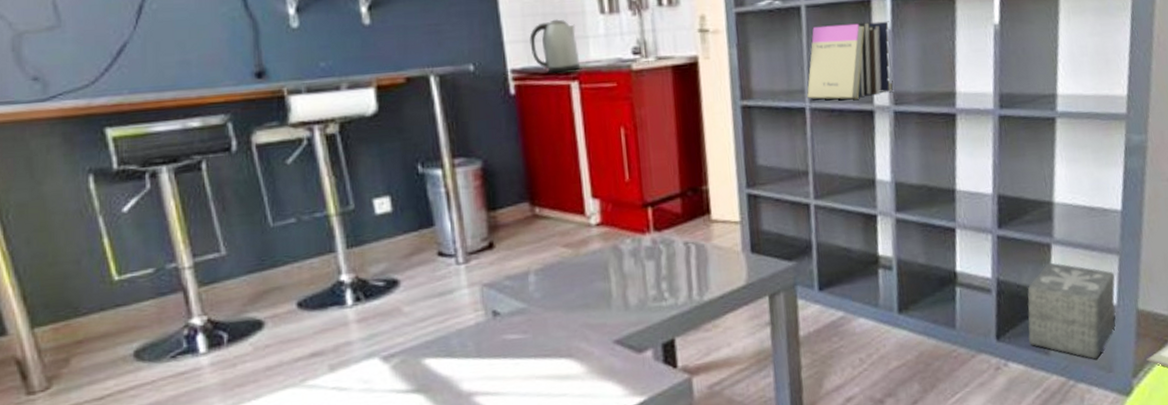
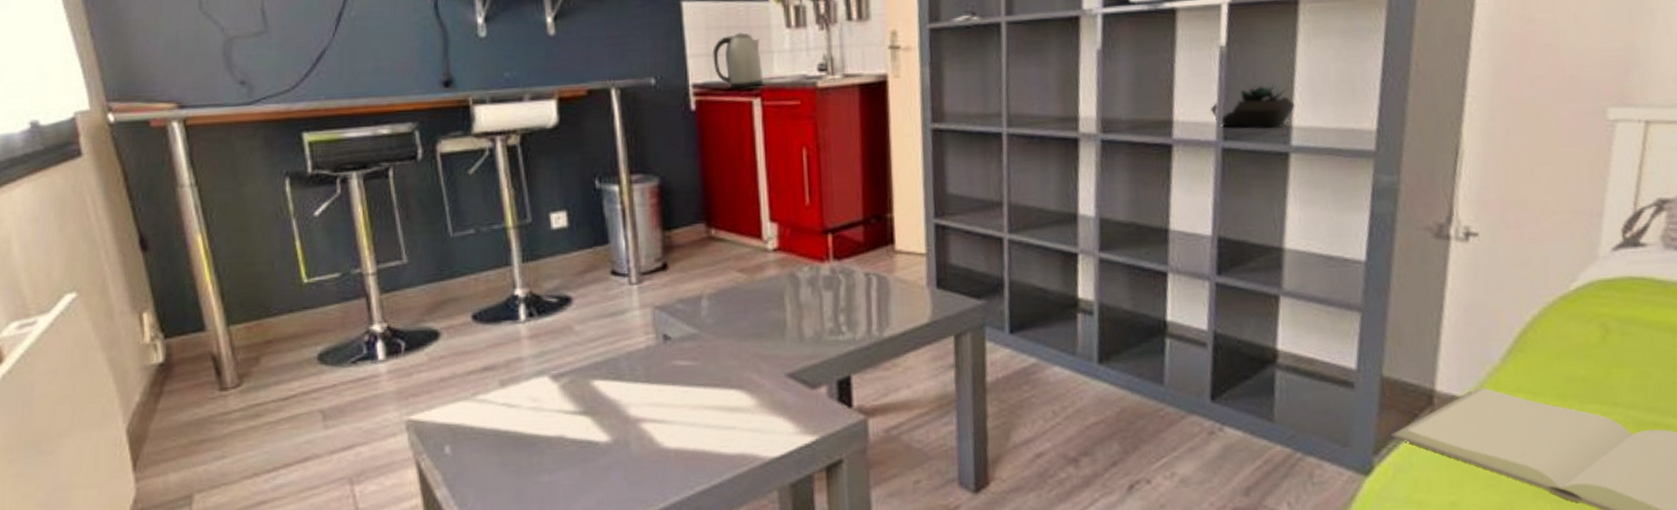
books: present [806,21,894,100] -> none [1003,40,1102,126]
succulent plant: none [987,58,1059,98] -> present [1209,84,1295,129]
decorative box: present [1027,262,1115,360] -> none [1249,316,1355,431]

